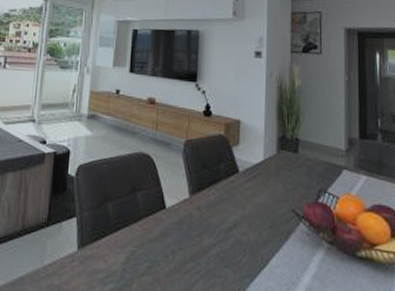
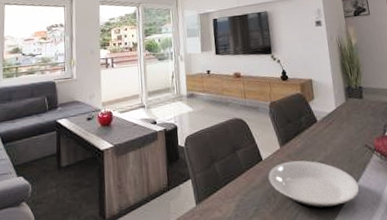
plate: none [169,214,278,280] -> present [268,160,359,209]

